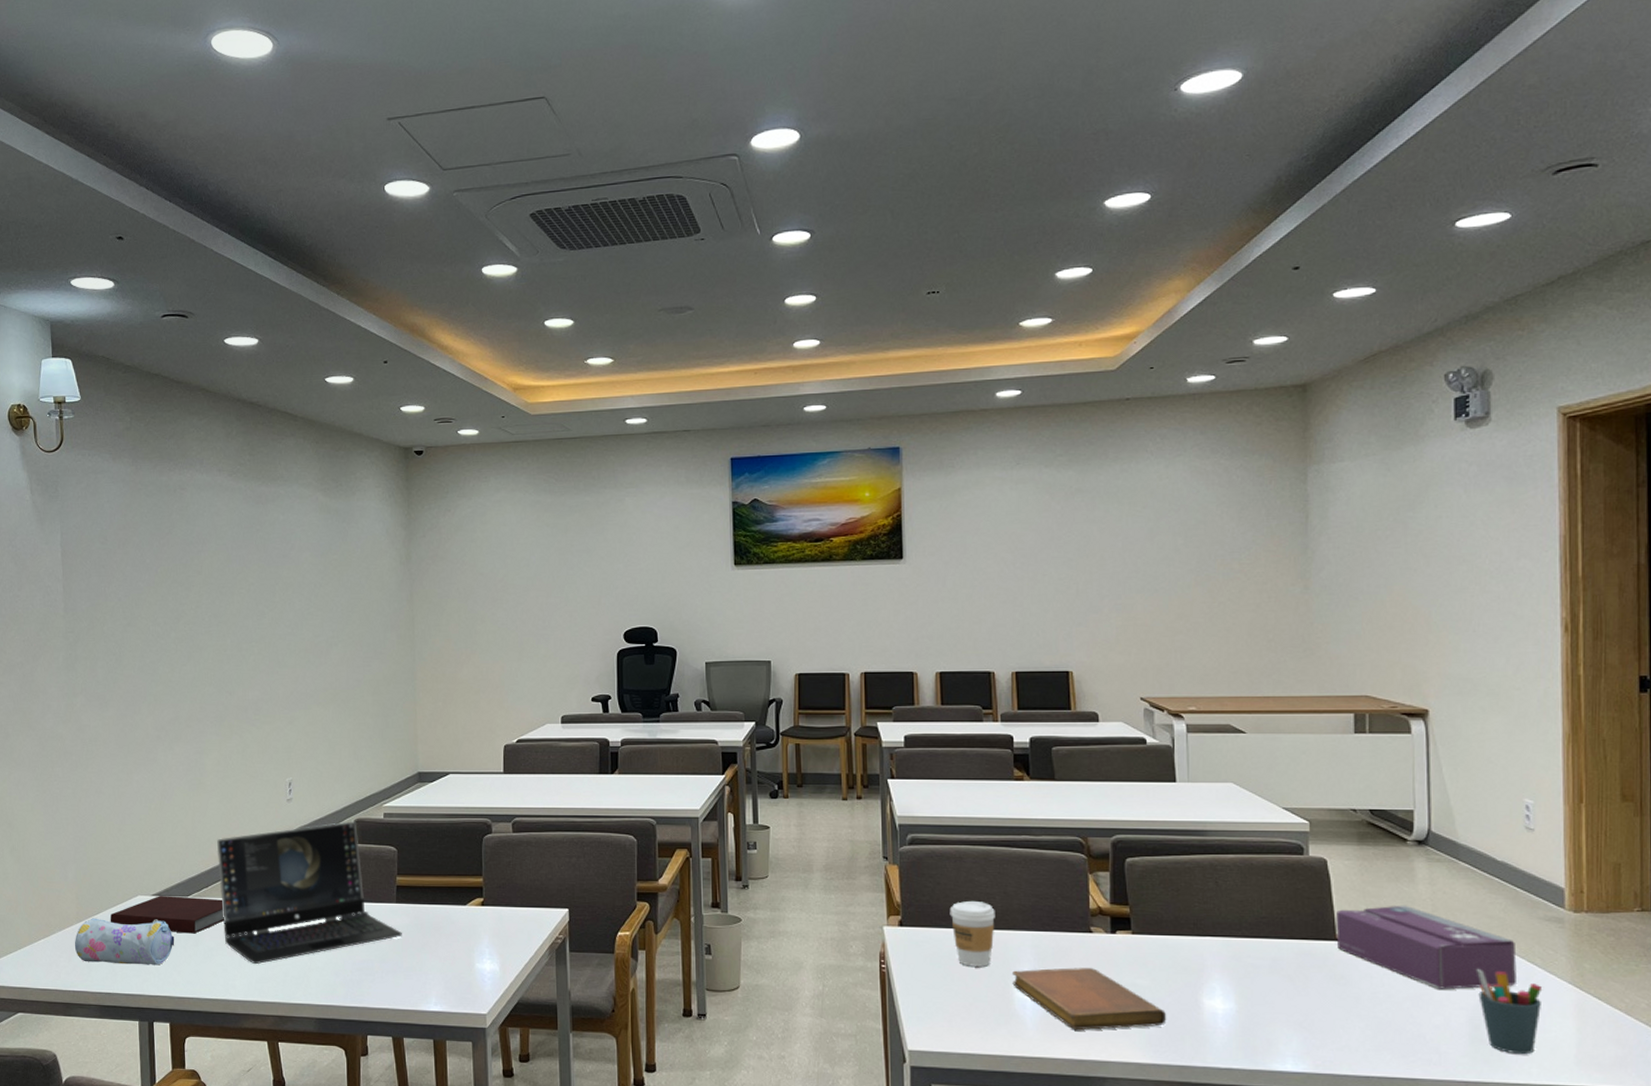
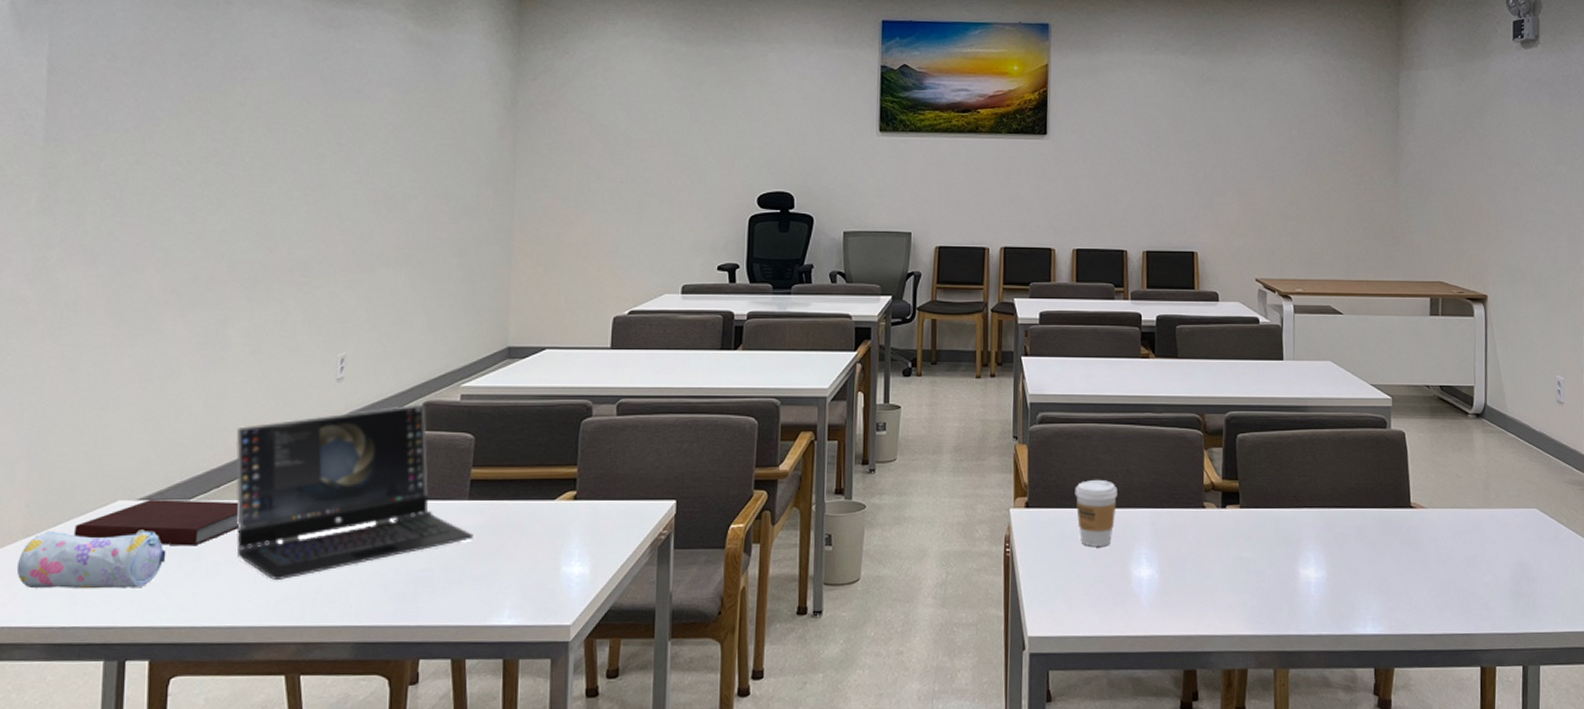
notebook: present [1012,968,1167,1031] -> none [1130,543,1268,606]
tissue box: present [1336,905,1517,990] -> none [1410,473,1549,550]
pen holder: present [1476,968,1543,1055] -> none [1518,529,1567,606]

